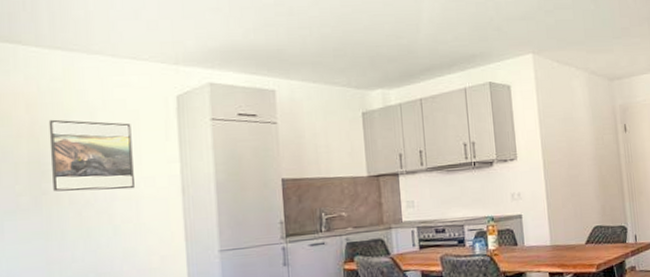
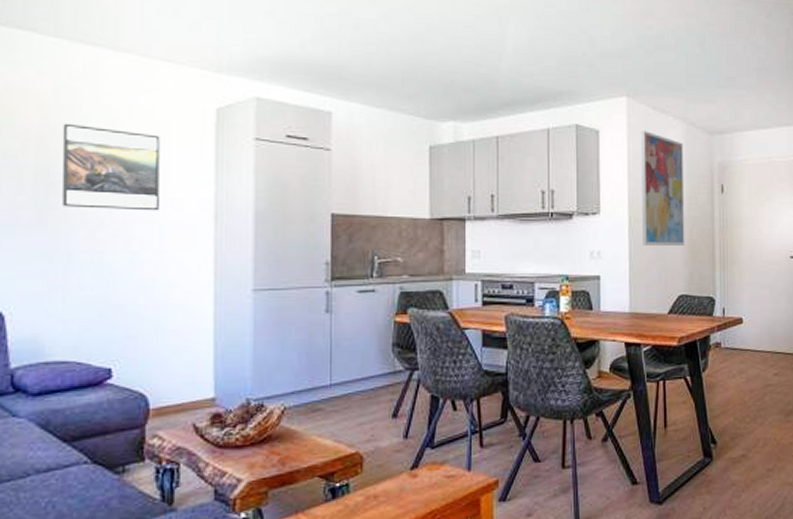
wall art: none [547,82,596,185] -> present [640,131,685,246]

